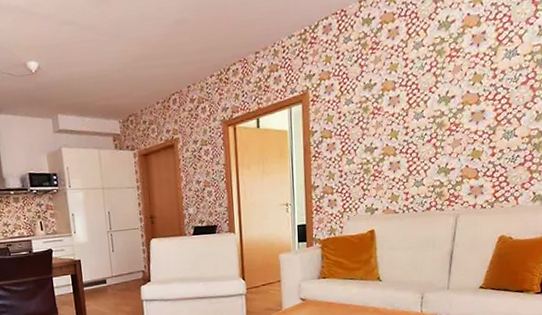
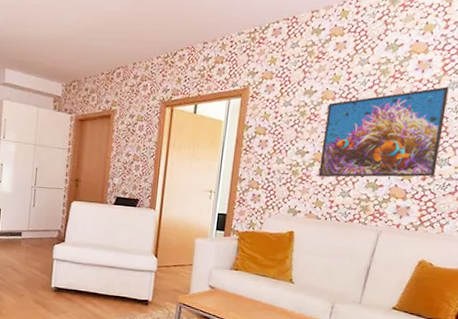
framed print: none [389,57,506,171] -> present [318,86,449,178]

